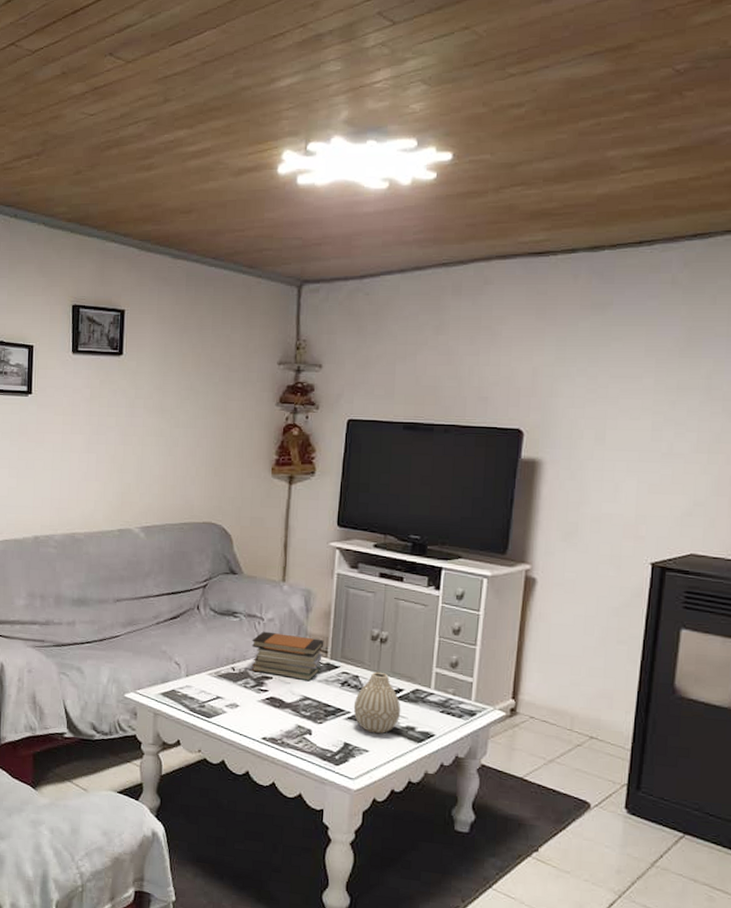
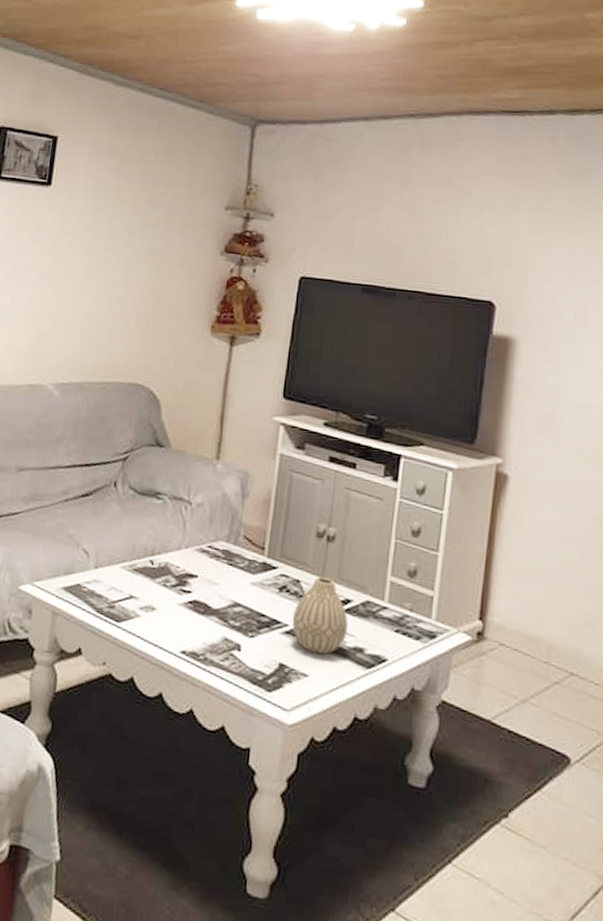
book stack: present [251,631,324,682] -> none [173,518,261,584]

